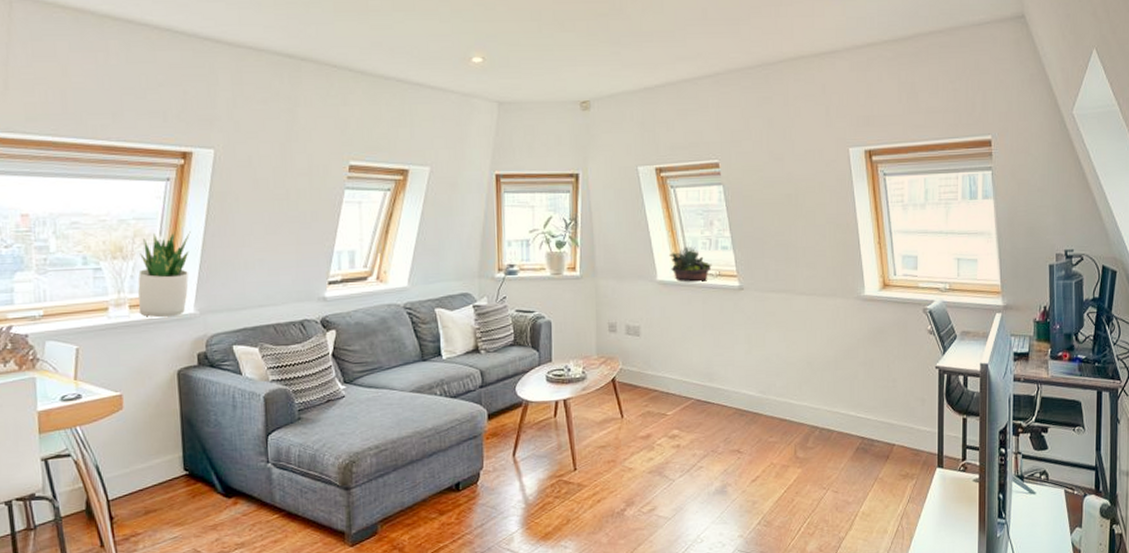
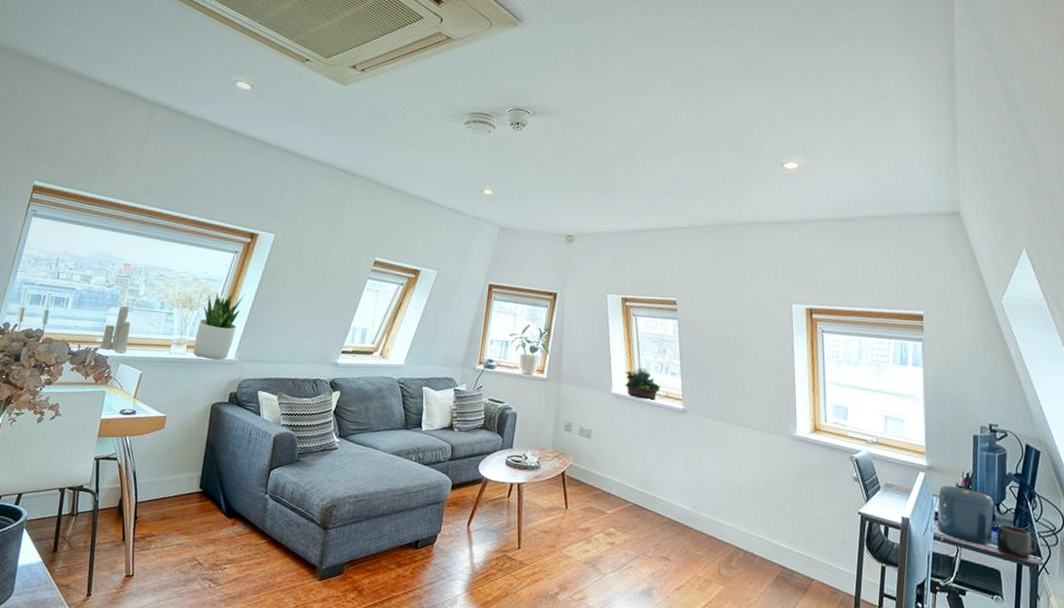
candle: none [13,262,52,328] -> present [99,301,131,354]
speaker: none [1016,322,1072,378] -> present [937,485,994,545]
mug: none [1076,353,1116,387] -> present [996,524,1038,560]

